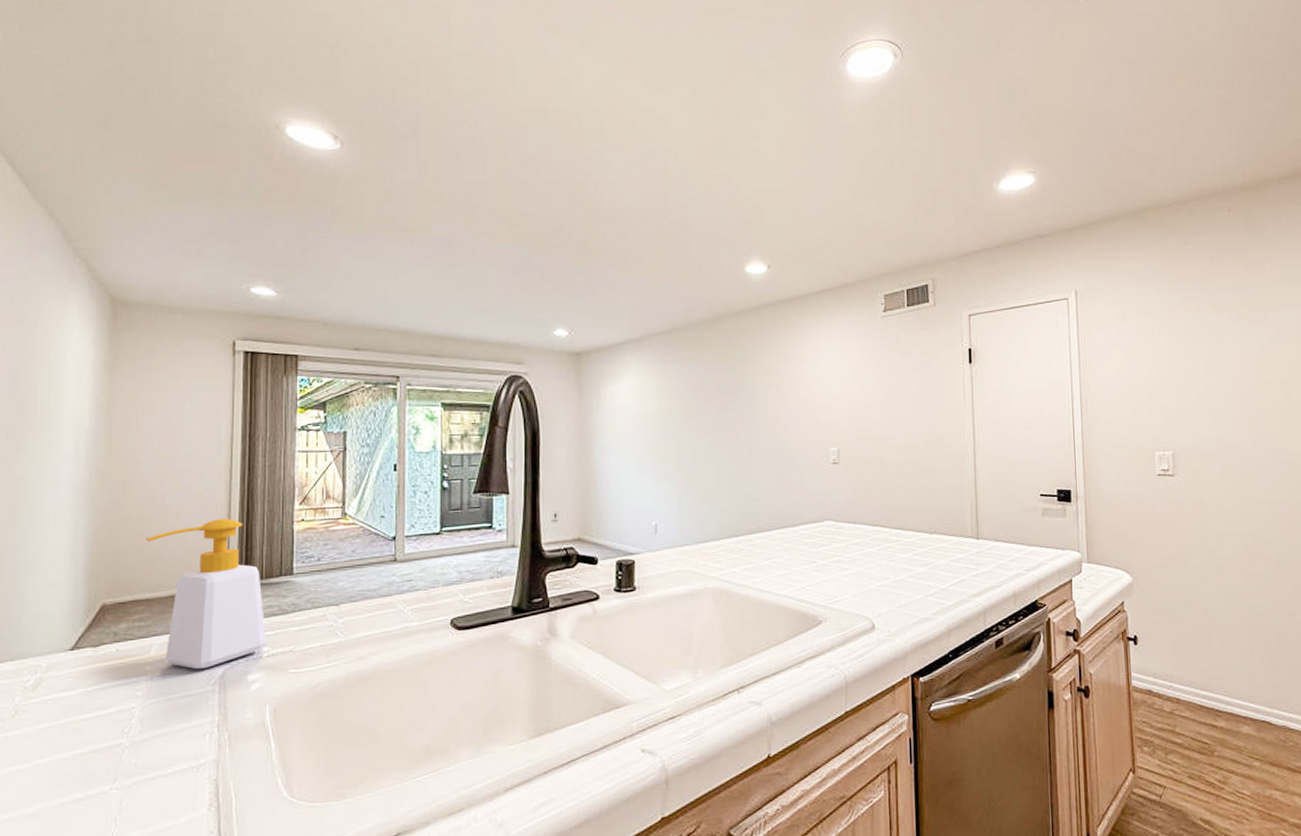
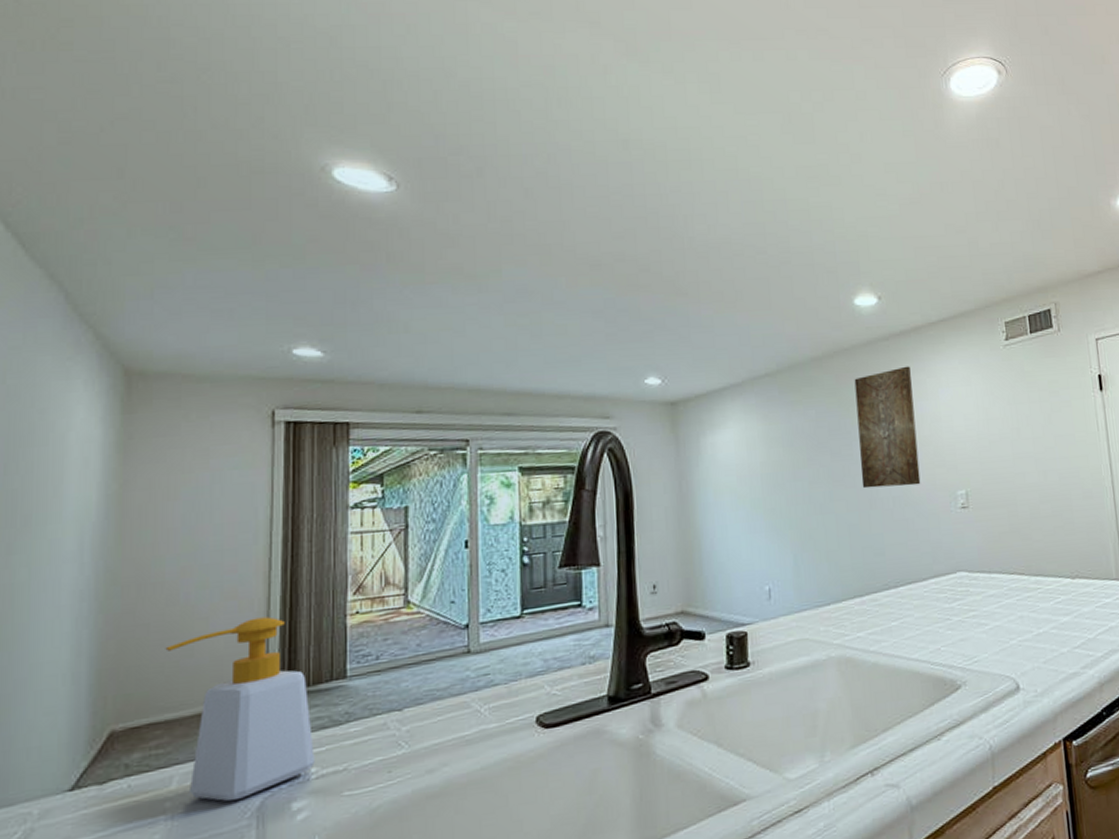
wall art: none [742,331,797,441] -> present [854,366,921,489]

